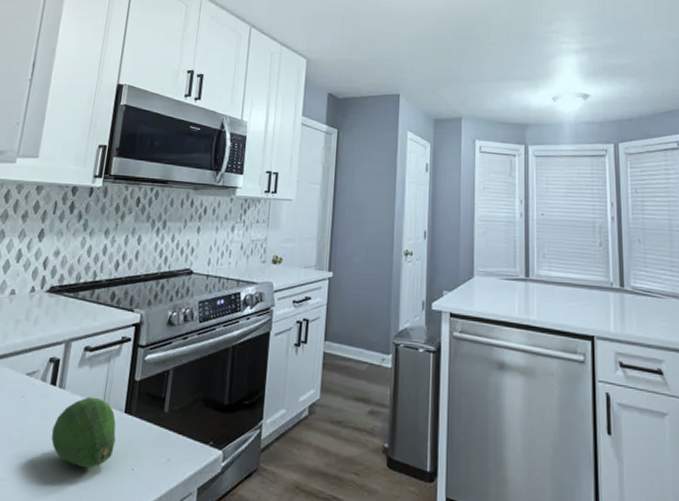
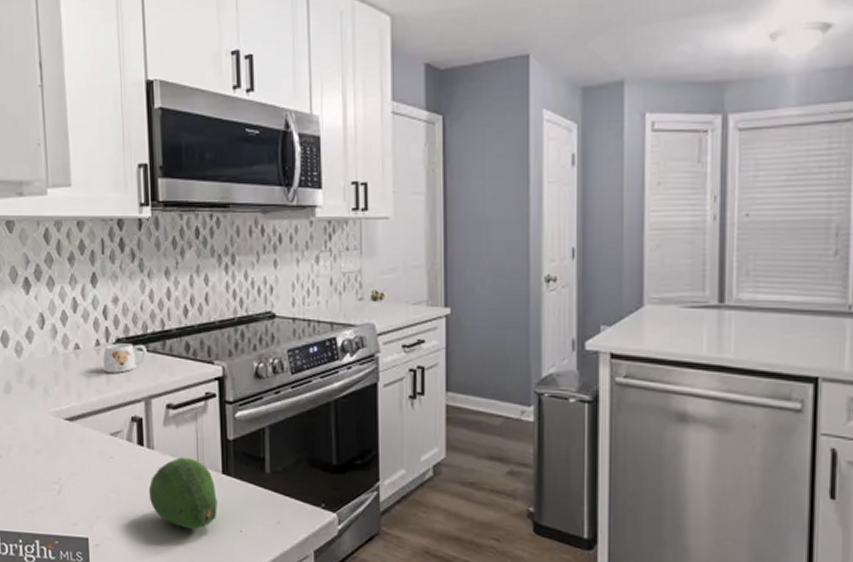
mug: none [33,290,76,317] -> present [103,343,147,373]

